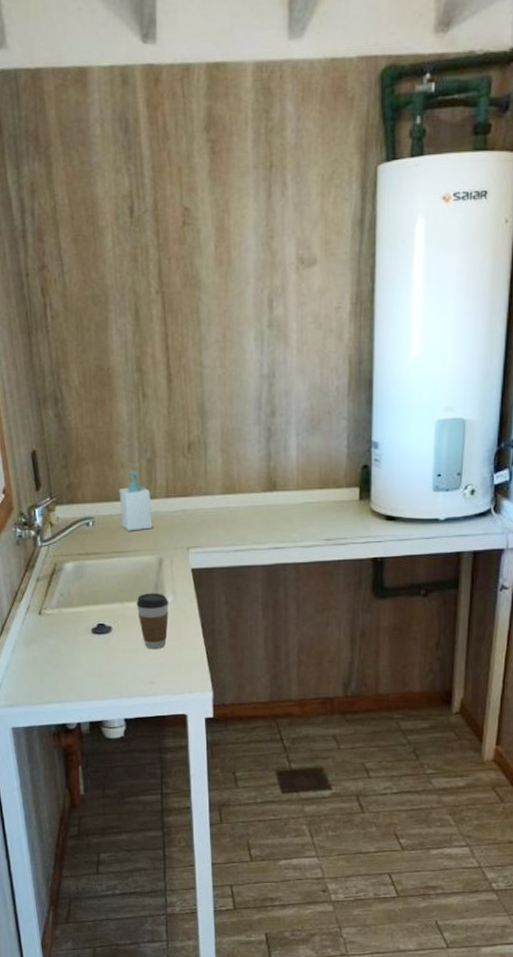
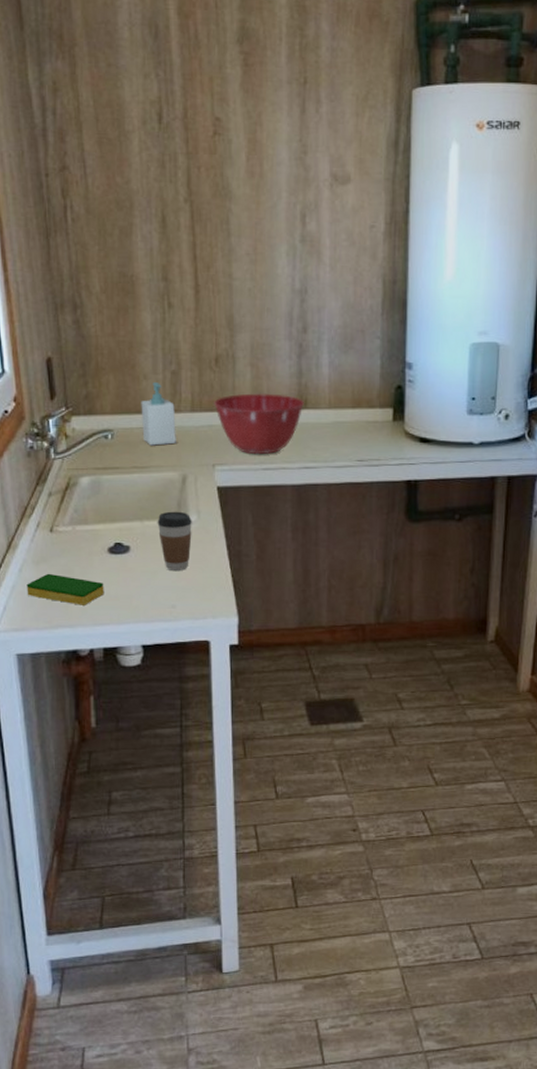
dish sponge: none [19,653,89,682] -> present [27,573,104,605]
mixing bowl: none [187,477,273,537] -> present [214,393,304,455]

